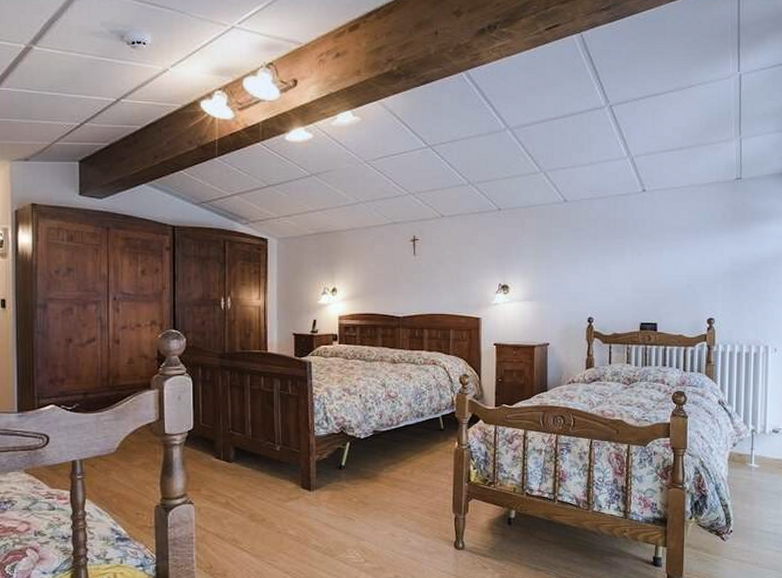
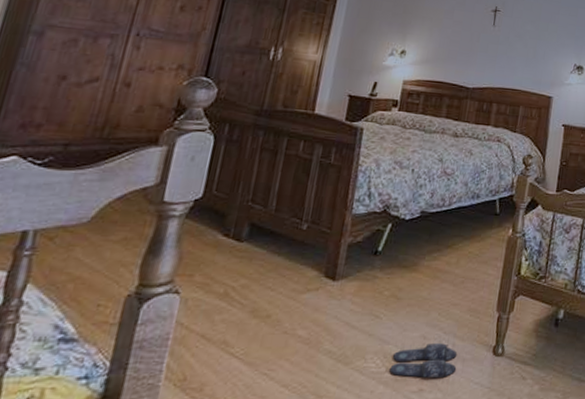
slippers: none [368,539,425,568] -> present [389,343,458,379]

